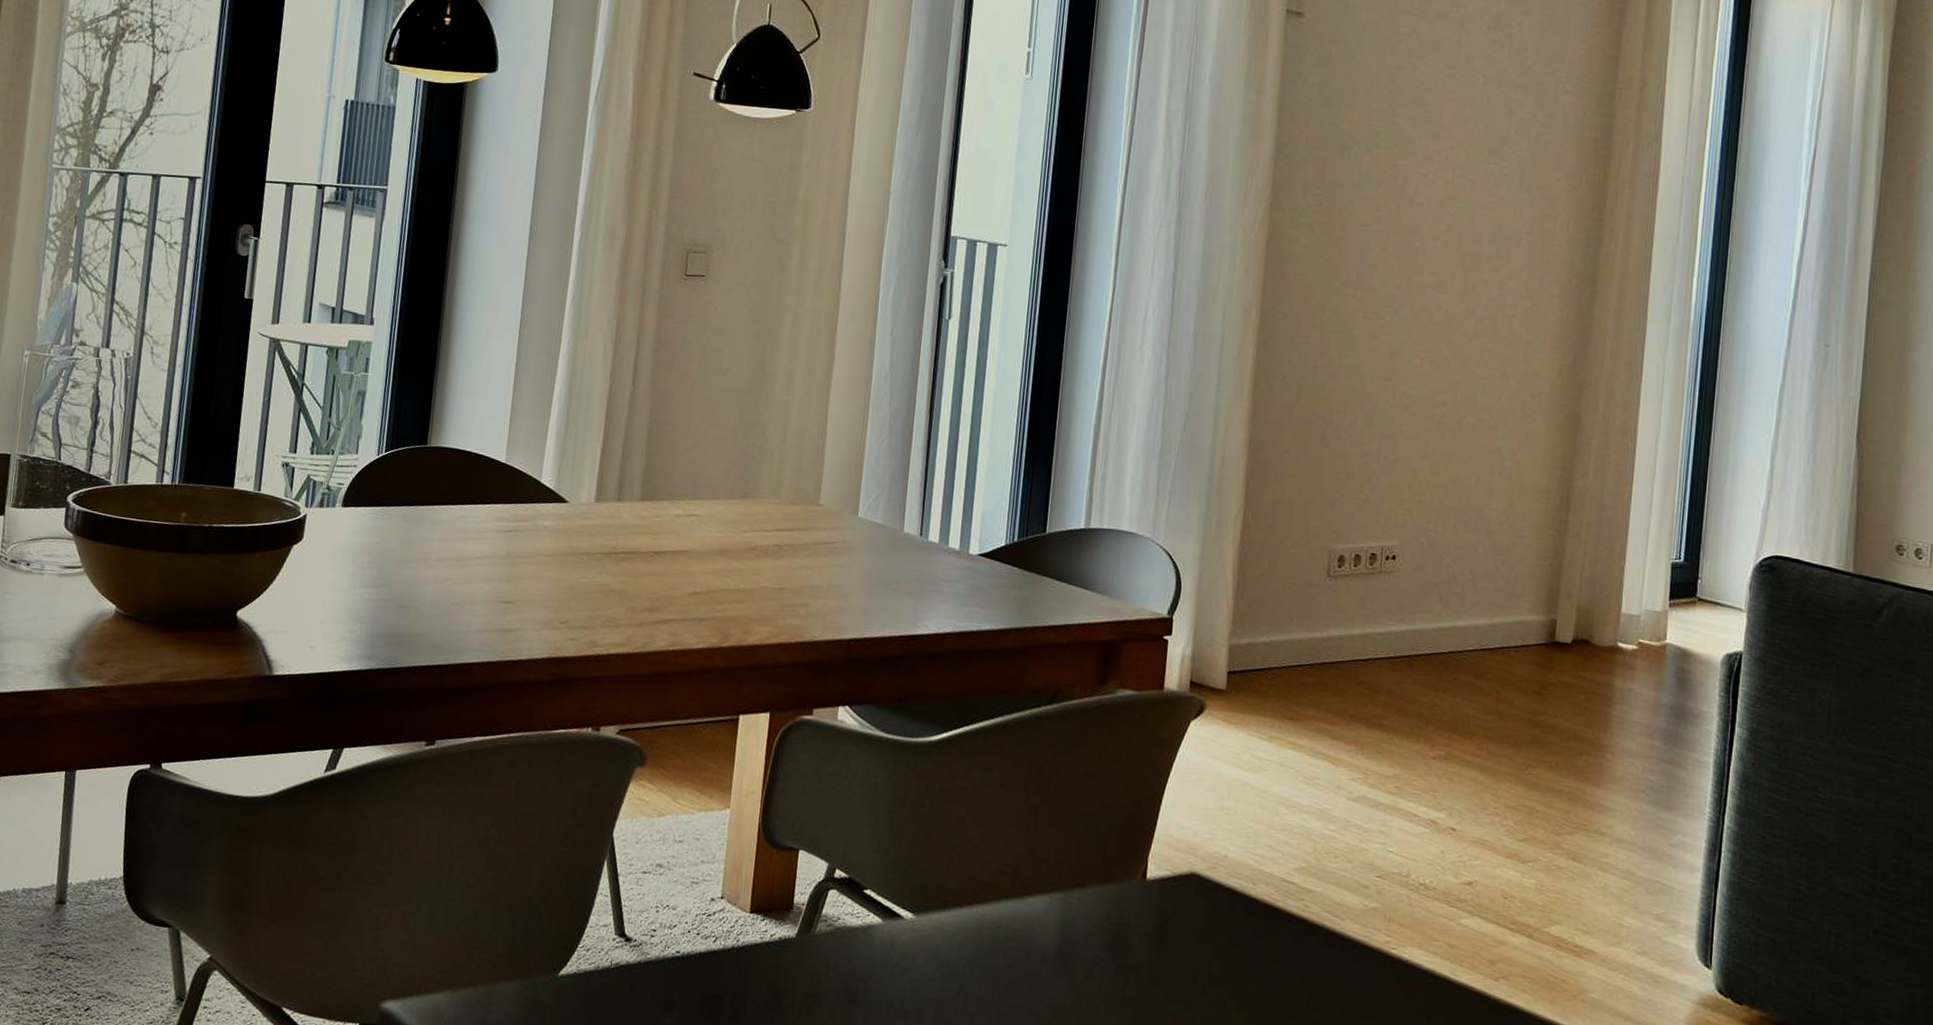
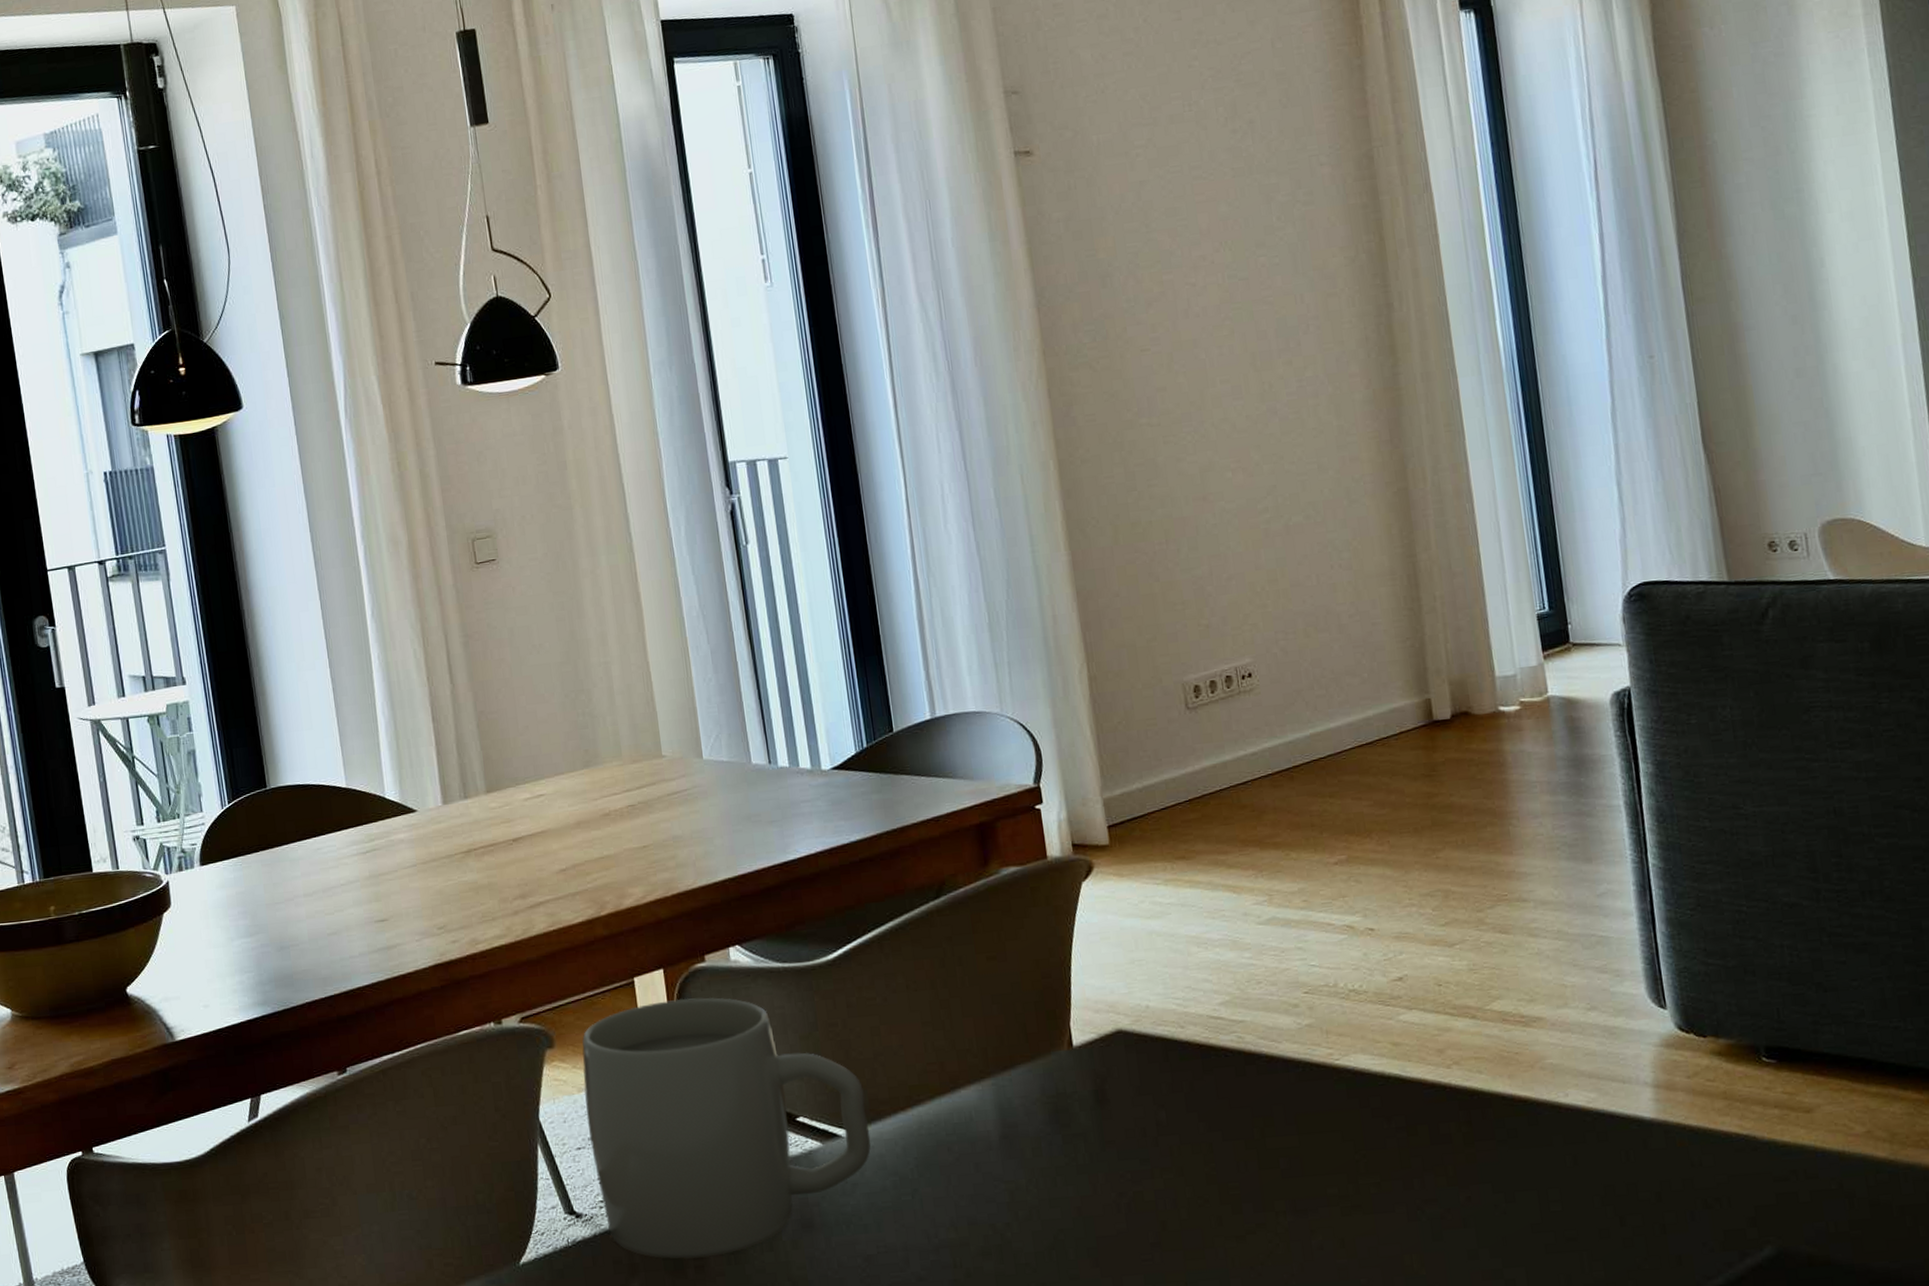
mug: none [654,744,936,1011] -> present [582,997,871,1260]

